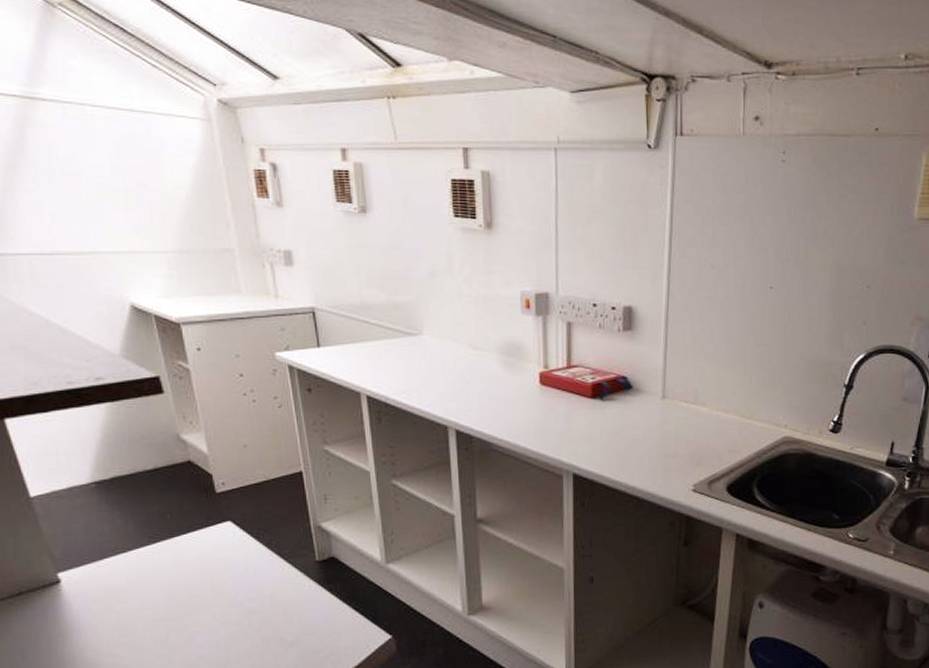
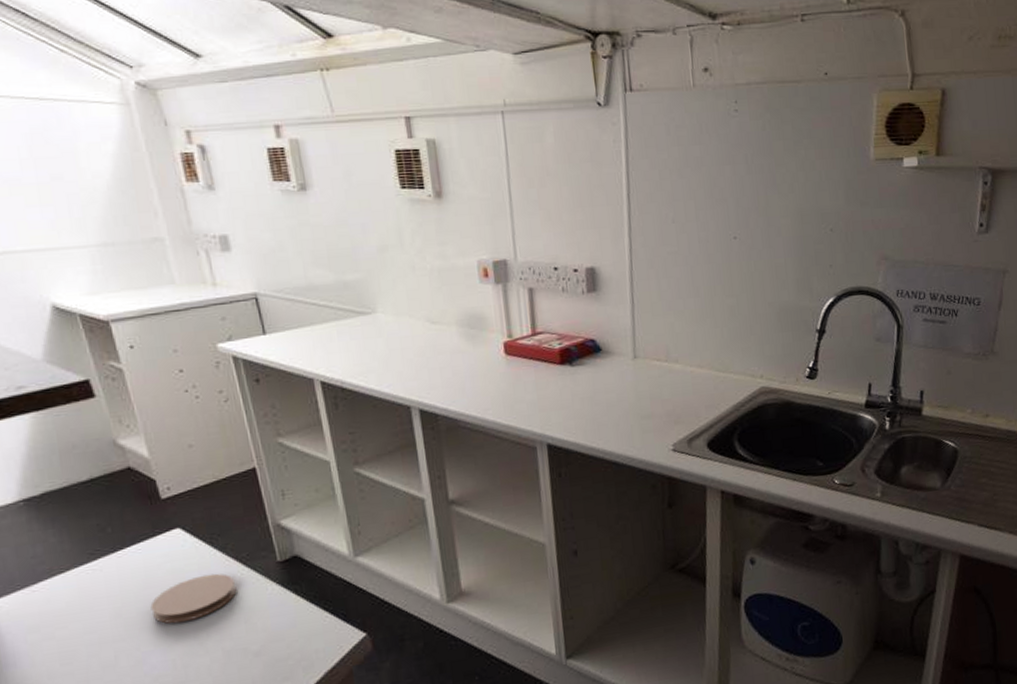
coaster: none [200,566,278,609] -> present [150,573,237,624]

